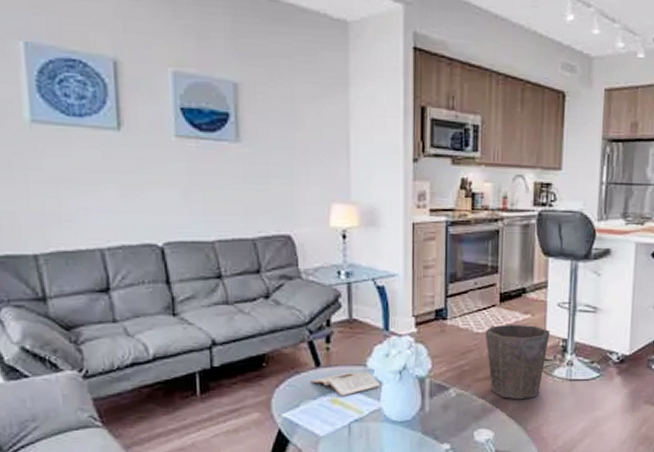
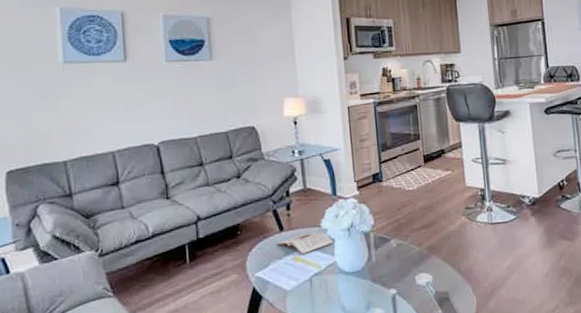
waste bin: present [485,324,551,400] -> none [415,179,470,245]

